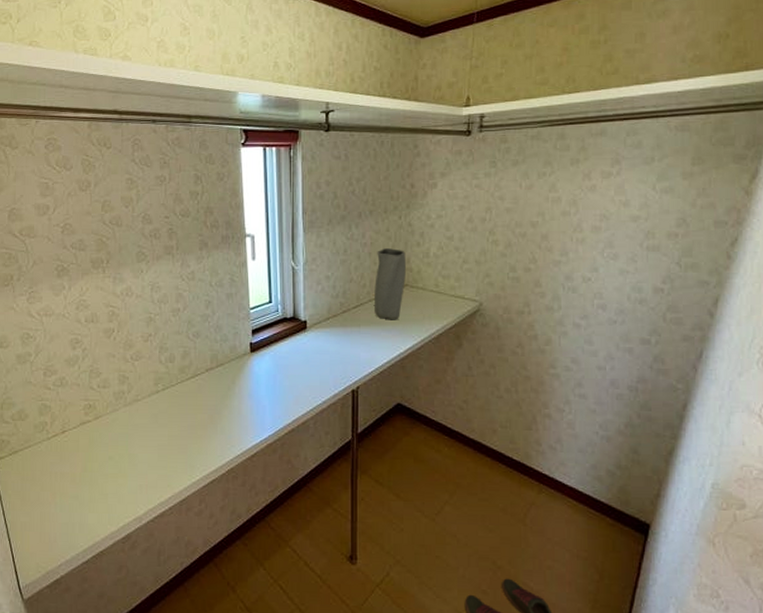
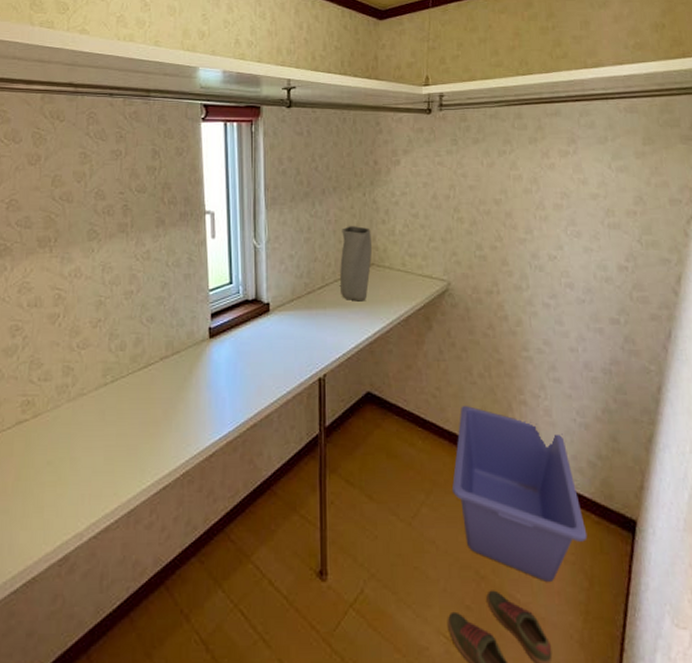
storage bin: none [475,418,601,574] -> present [452,406,588,582]

